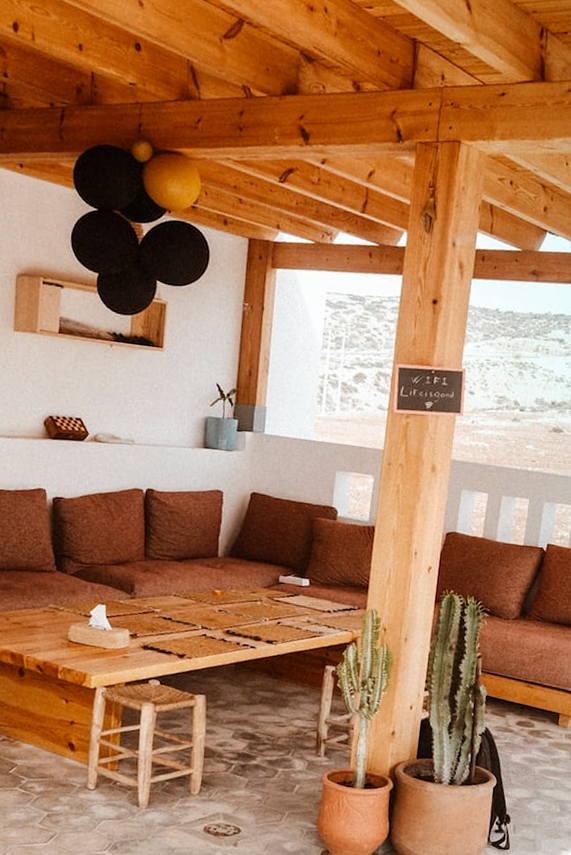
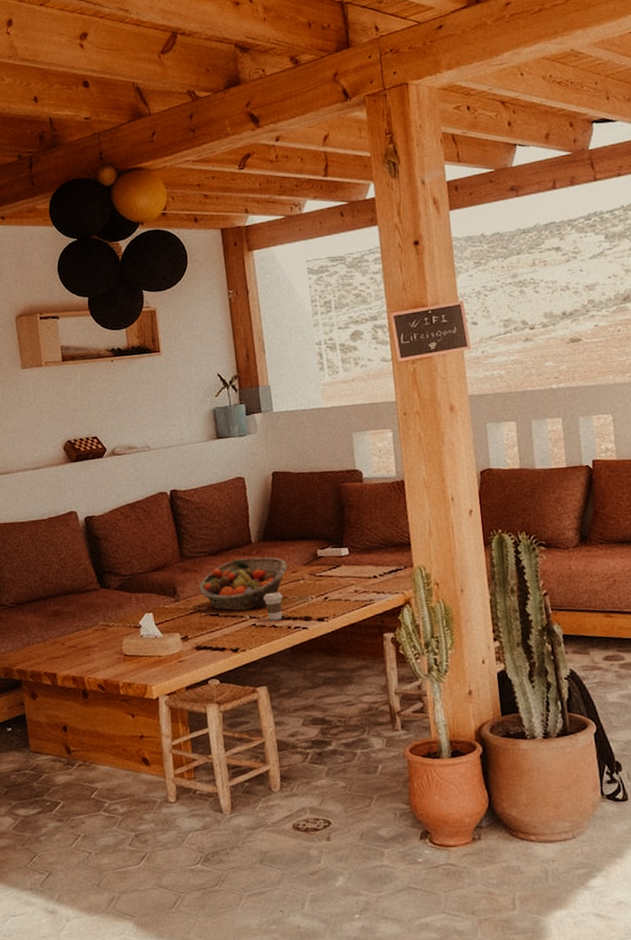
fruit basket: none [157,569,248,621] -> present [199,556,288,611]
coffee cup: none [219,607,238,635] -> present [264,592,282,621]

